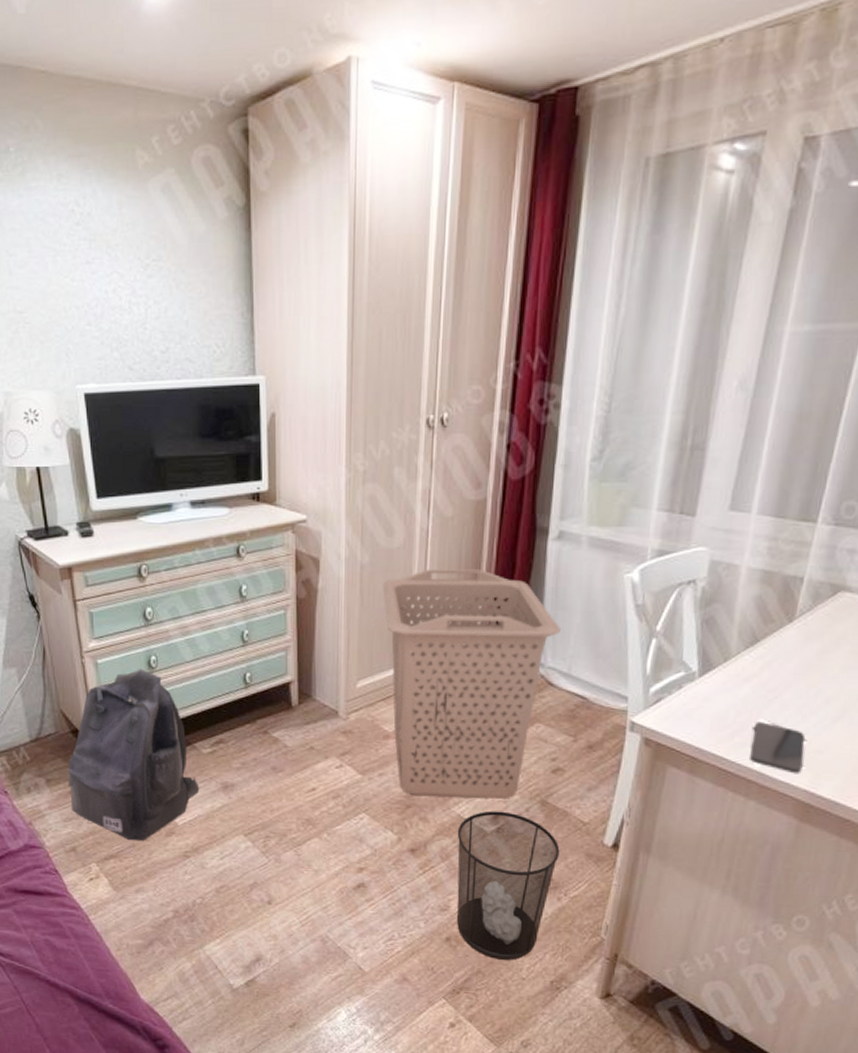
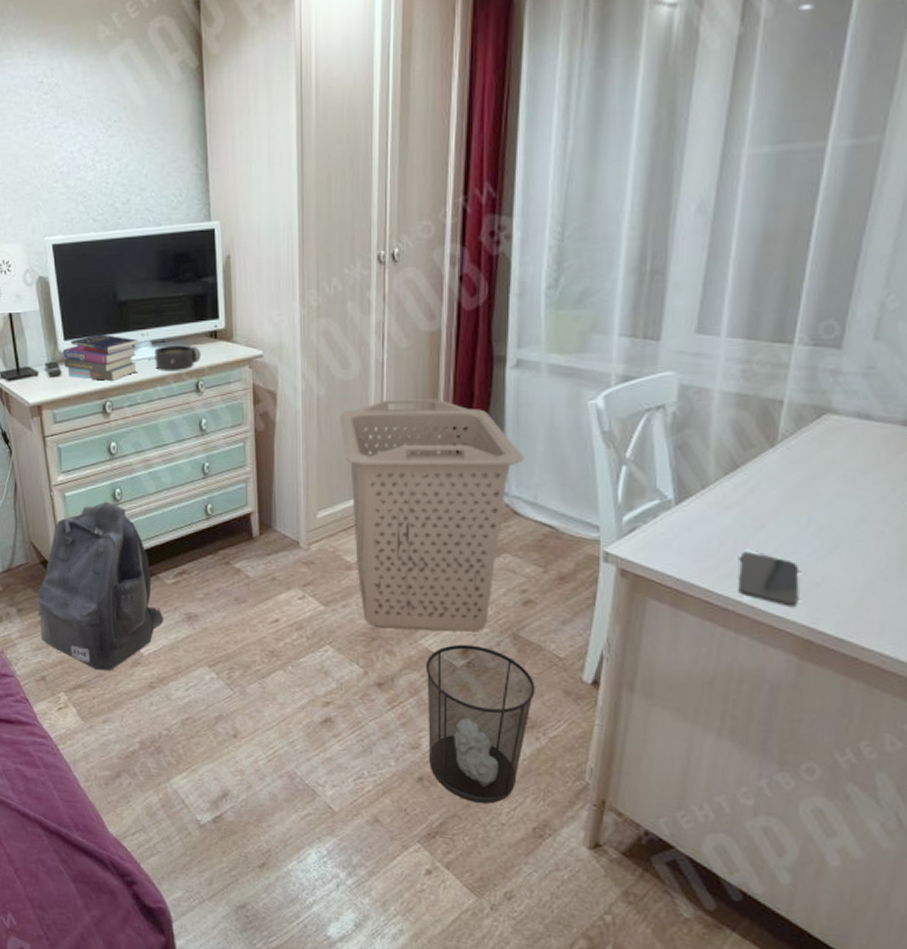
books: none [95,492,177,544] -> present [63,334,139,382]
alarm clock: none [187,505,244,535] -> present [148,344,202,372]

